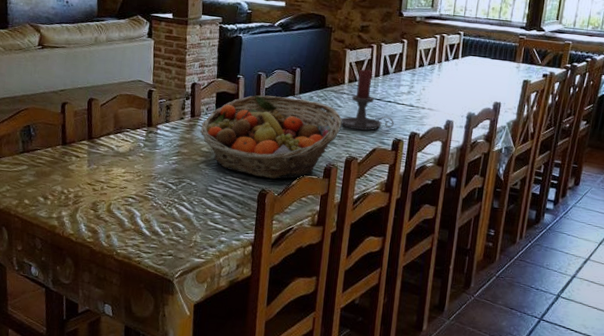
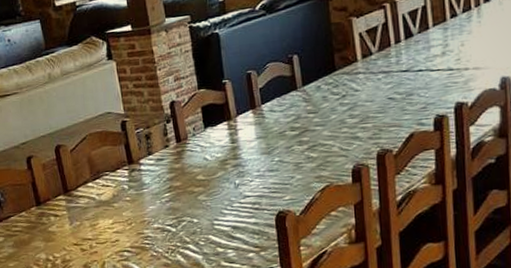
fruit basket: present [200,95,342,179] -> none [190,91,364,198]
candle holder: present [341,69,394,131] -> none [361,36,431,116]

